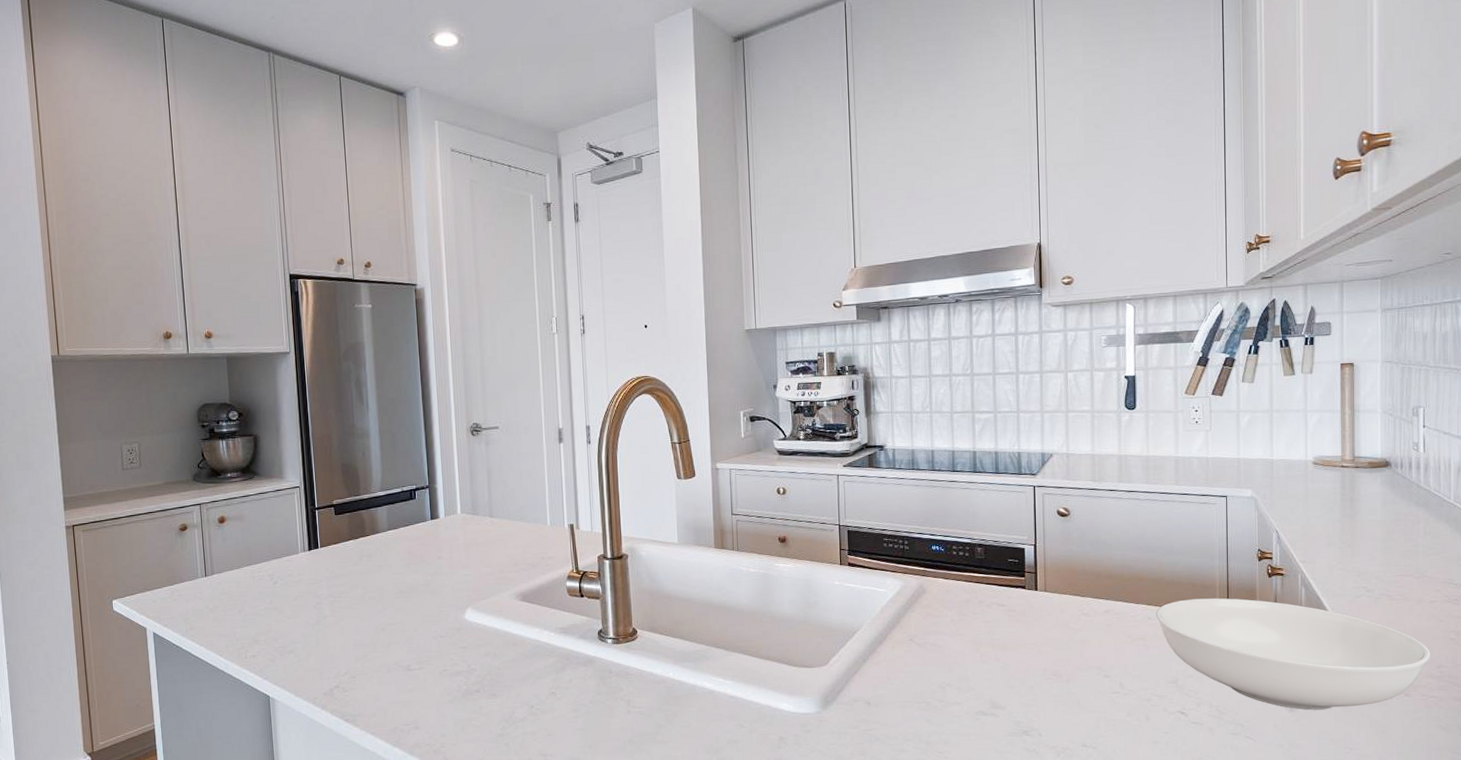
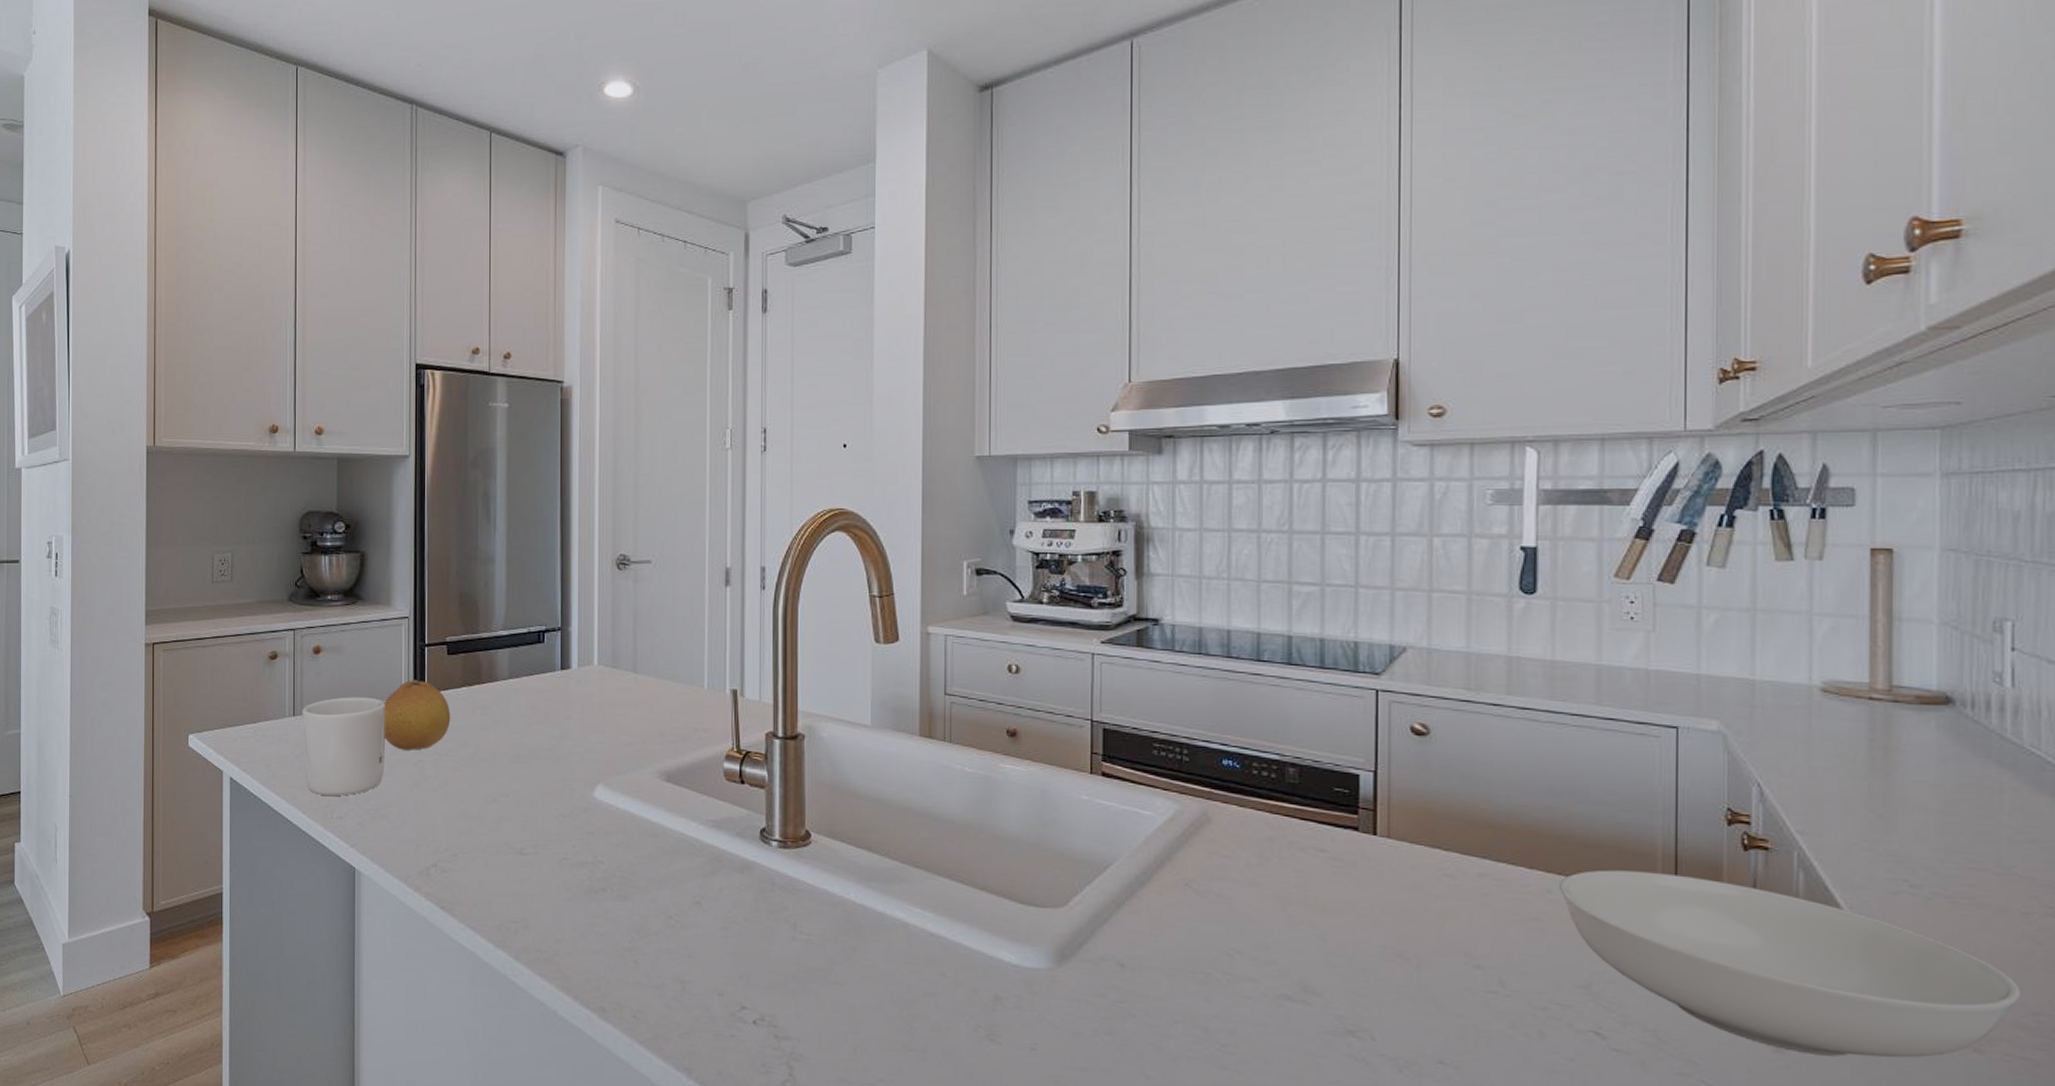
mug: none [212,555,289,640] -> present [302,697,386,797]
fruit: none [283,537,342,596] -> present [383,679,451,750]

